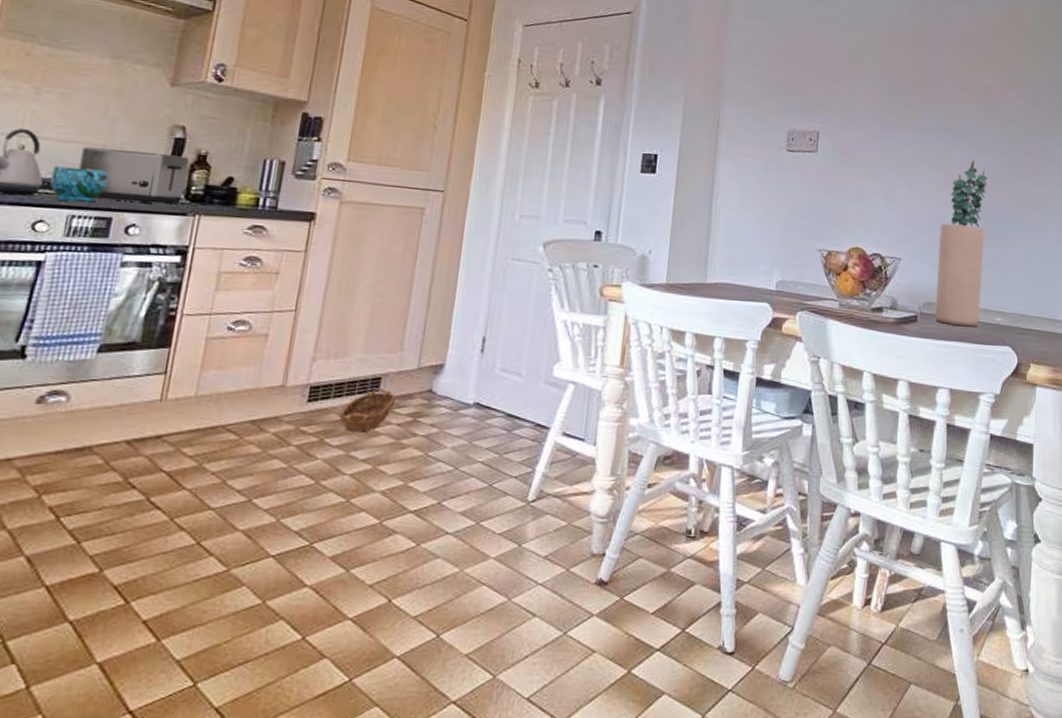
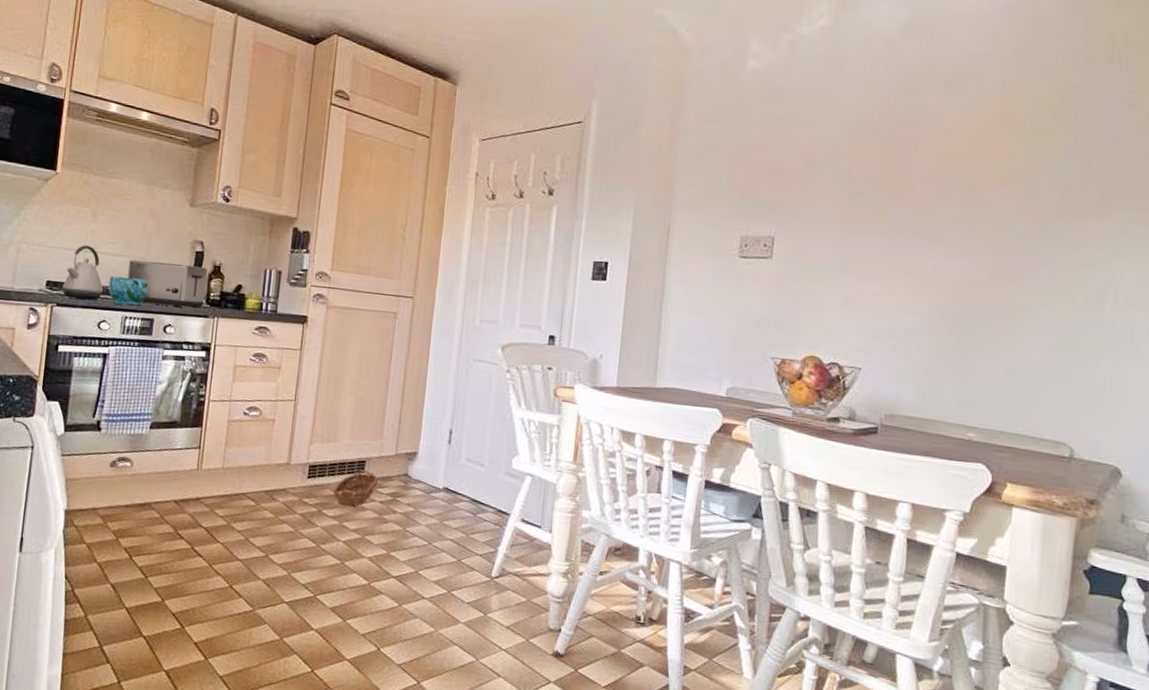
vase: present [934,160,988,327] -> none [897,265,965,442]

